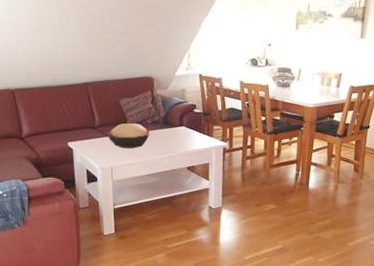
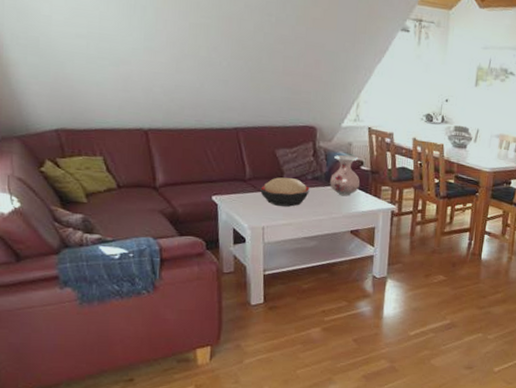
vase: none [167,100,194,137] -> present [330,154,360,197]

